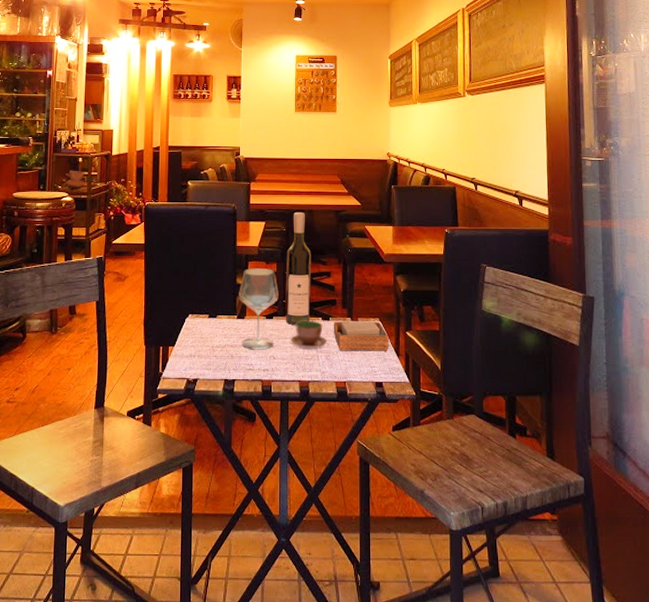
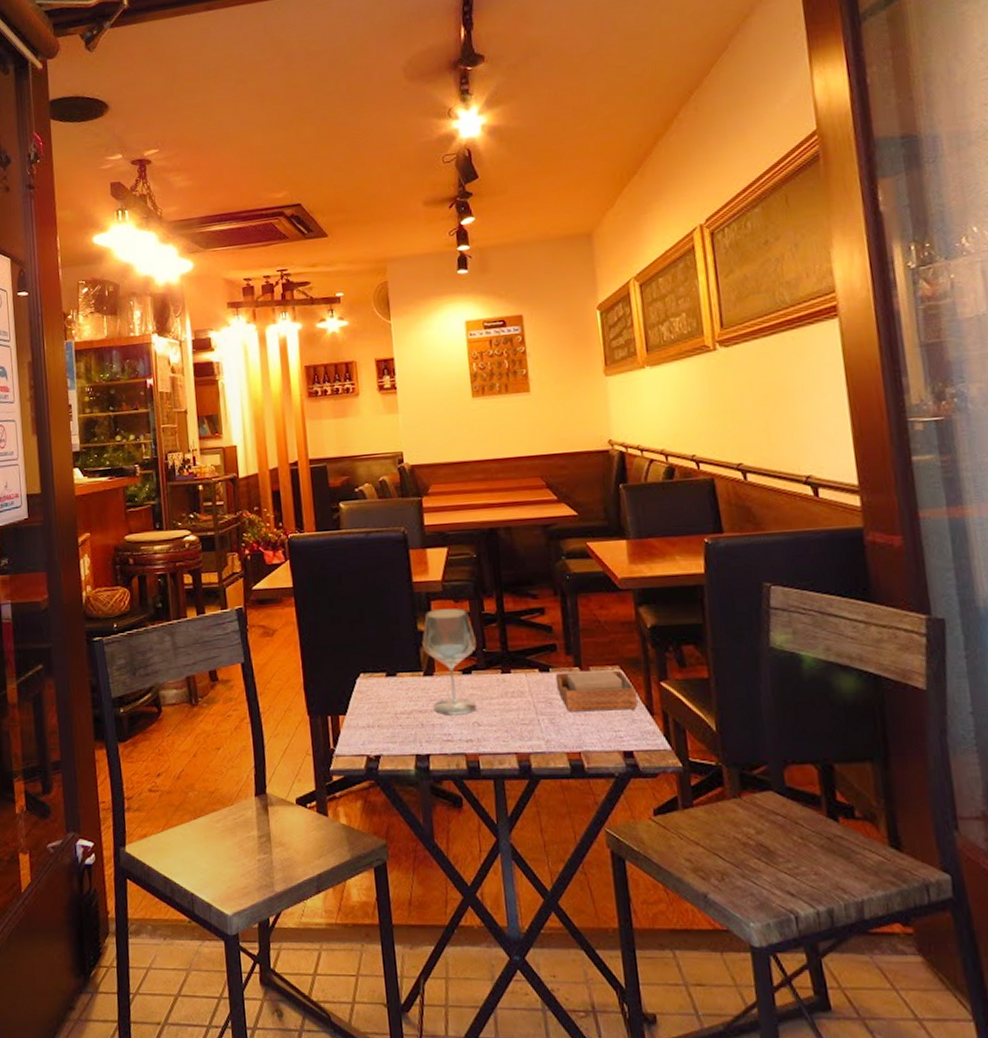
ceramic jug: present [64,170,87,190] -> none [184,501,212,526]
bottle: present [285,213,312,326] -> none [480,531,524,682]
cup: present [291,320,327,349] -> none [499,673,550,711]

